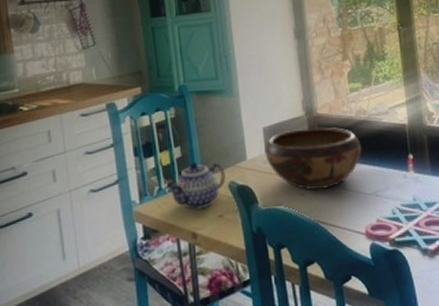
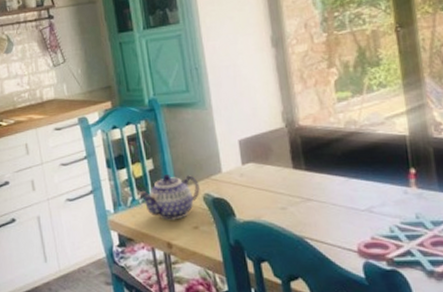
decorative bowl: present [265,127,362,190] -> none [241,139,352,204]

